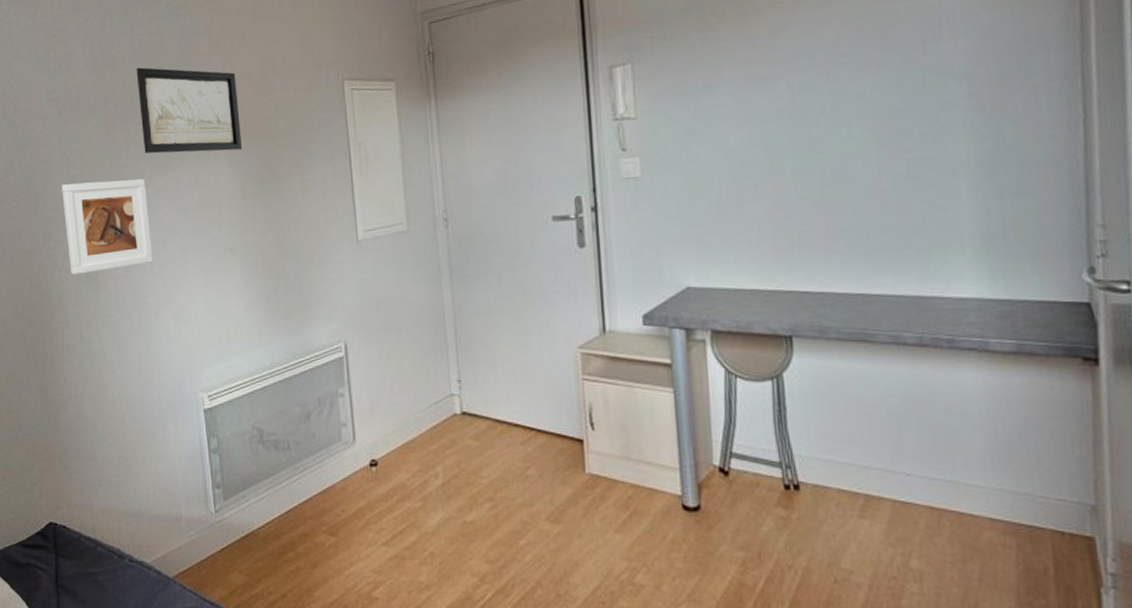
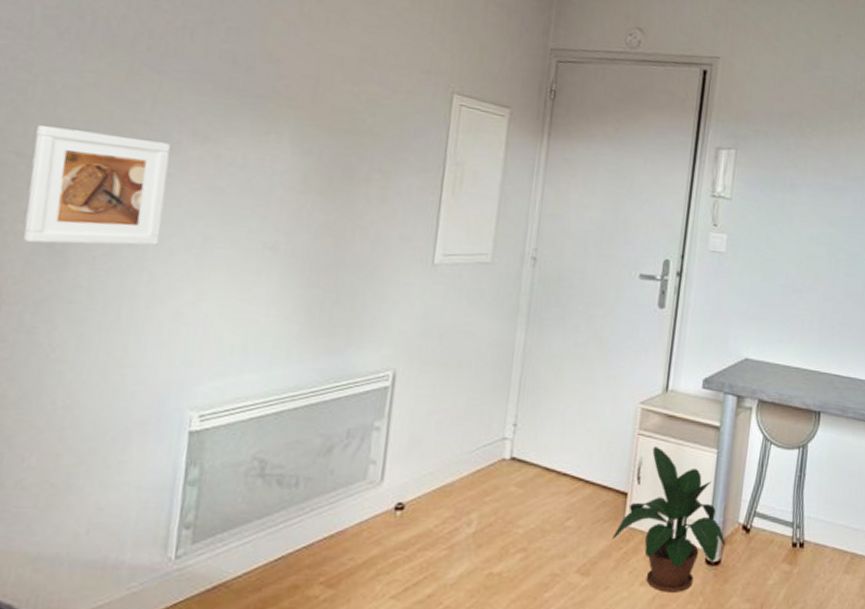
wall art: present [136,67,242,154] -> none [177,12,325,138]
potted plant: none [576,391,702,540] -> present [612,446,725,592]

